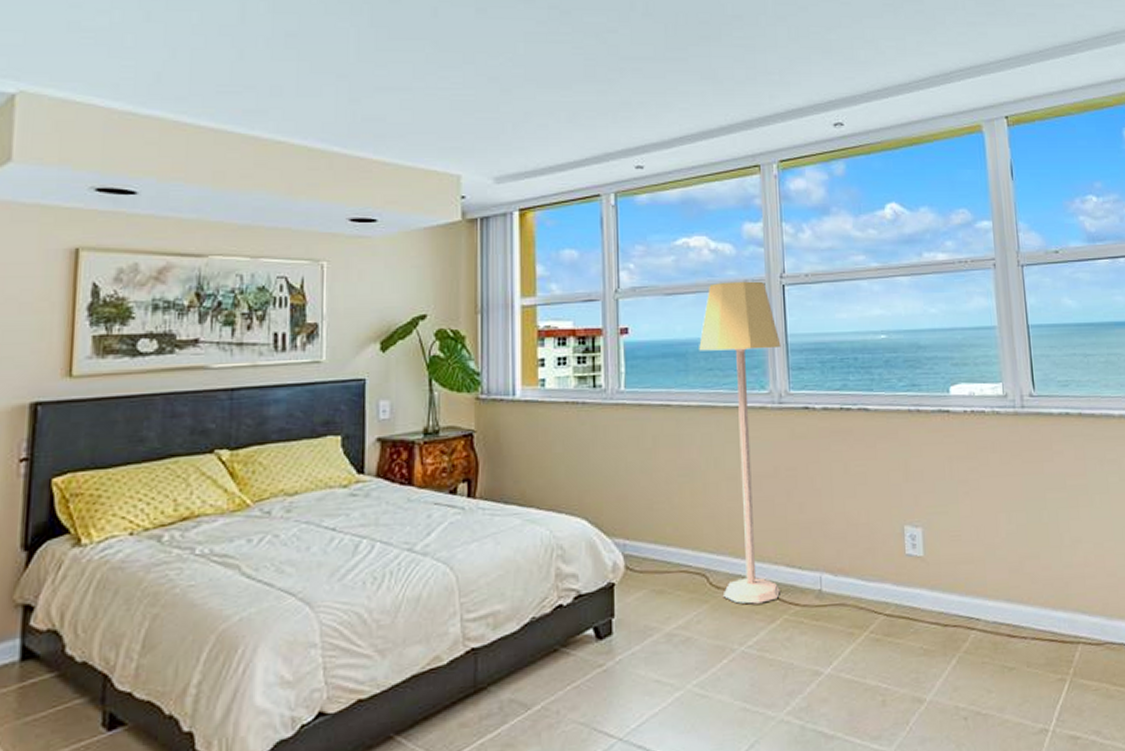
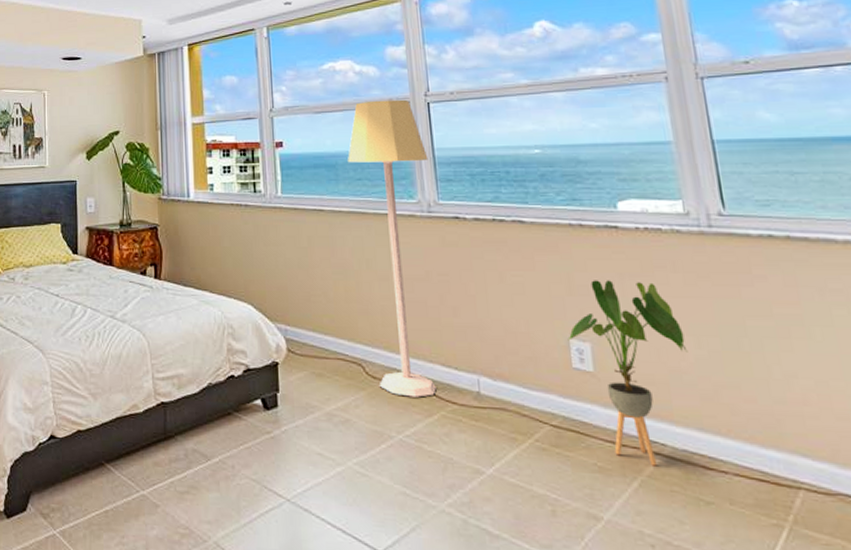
house plant: none [903,464,1001,642] -> present [568,280,688,466]

